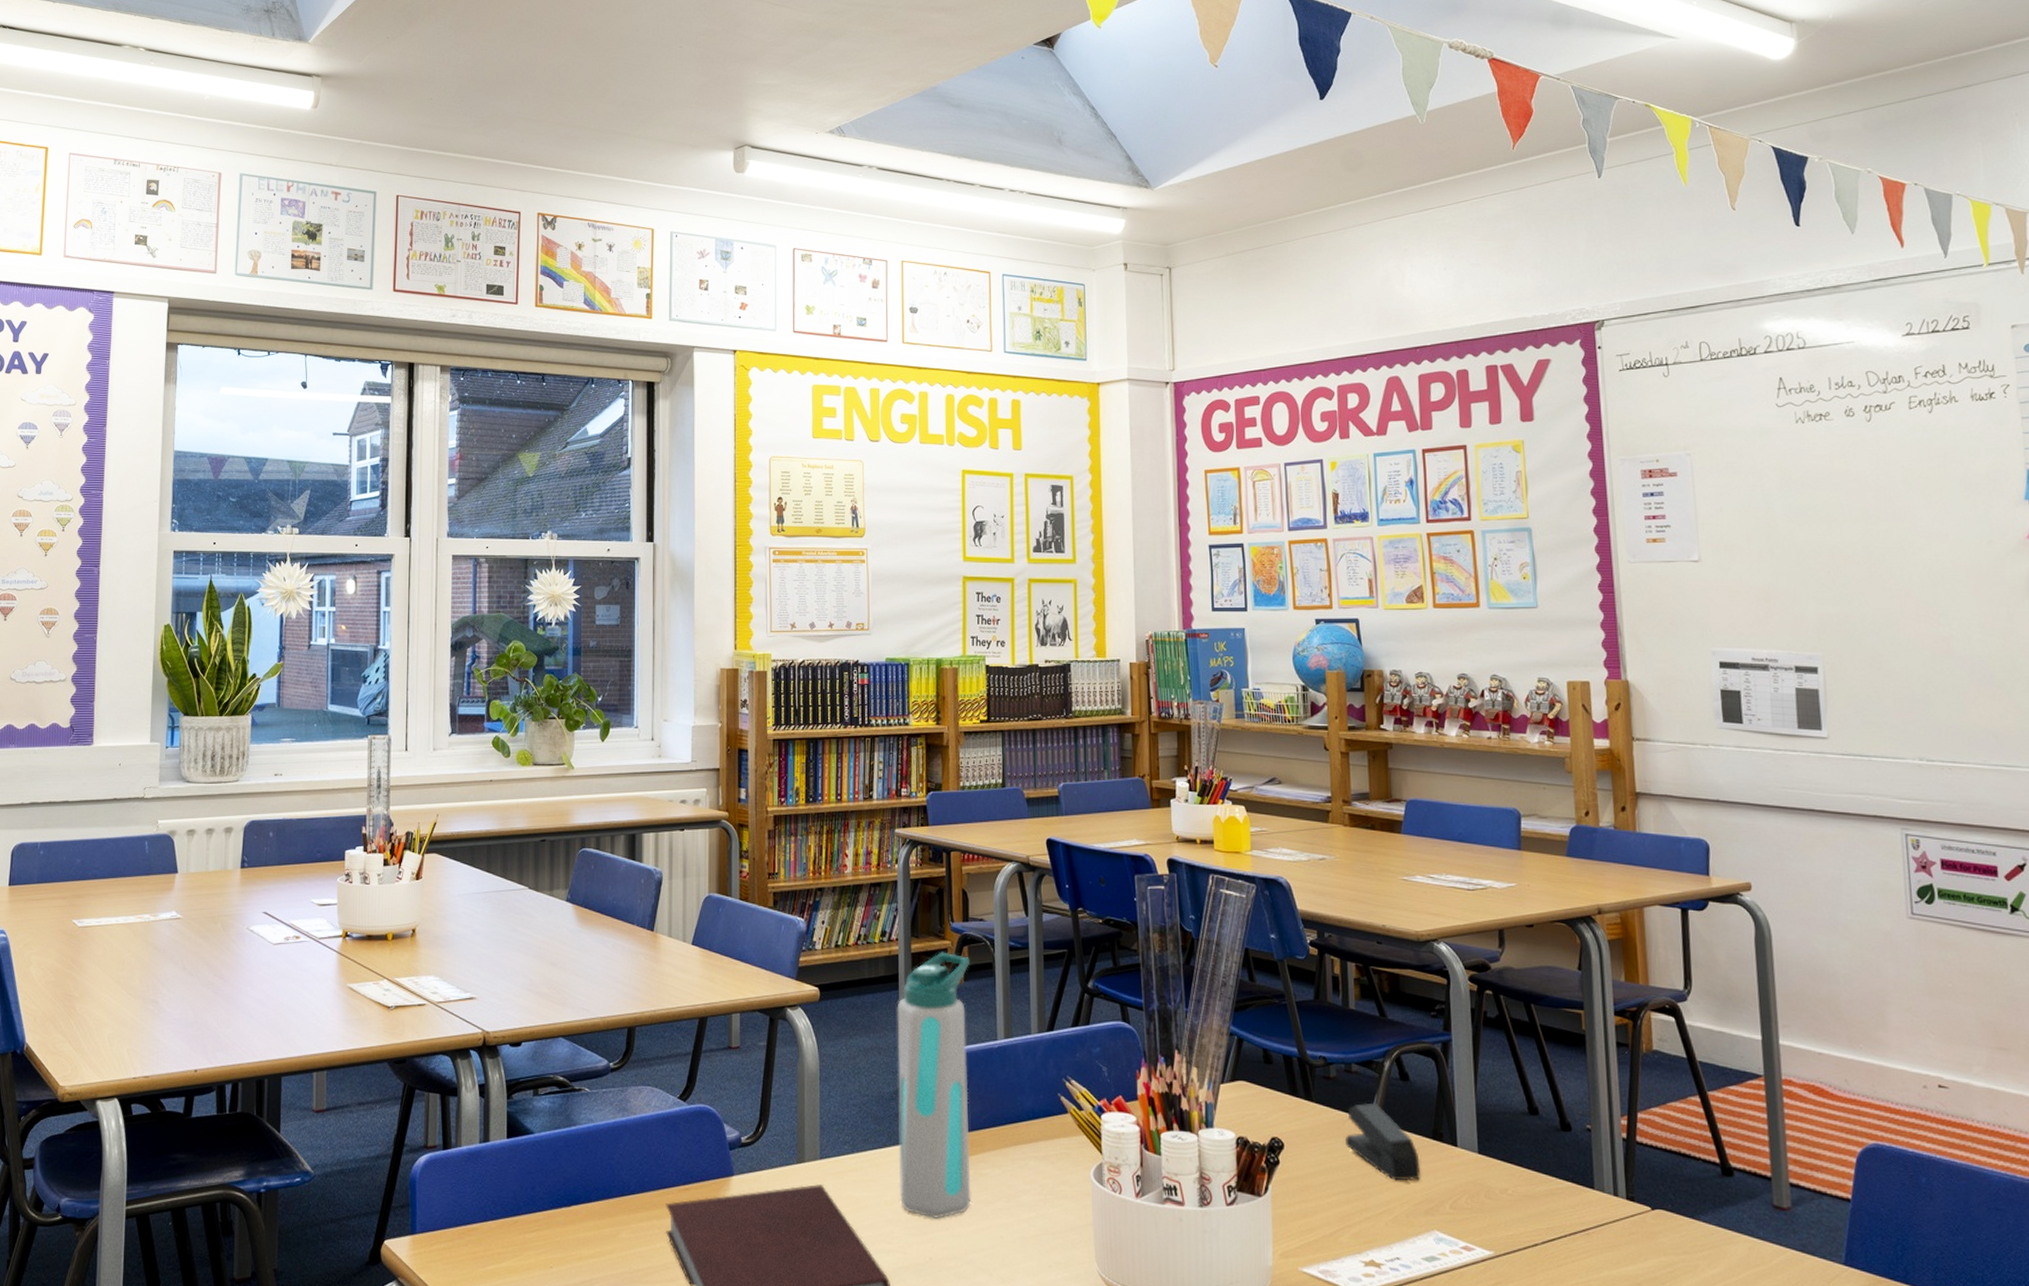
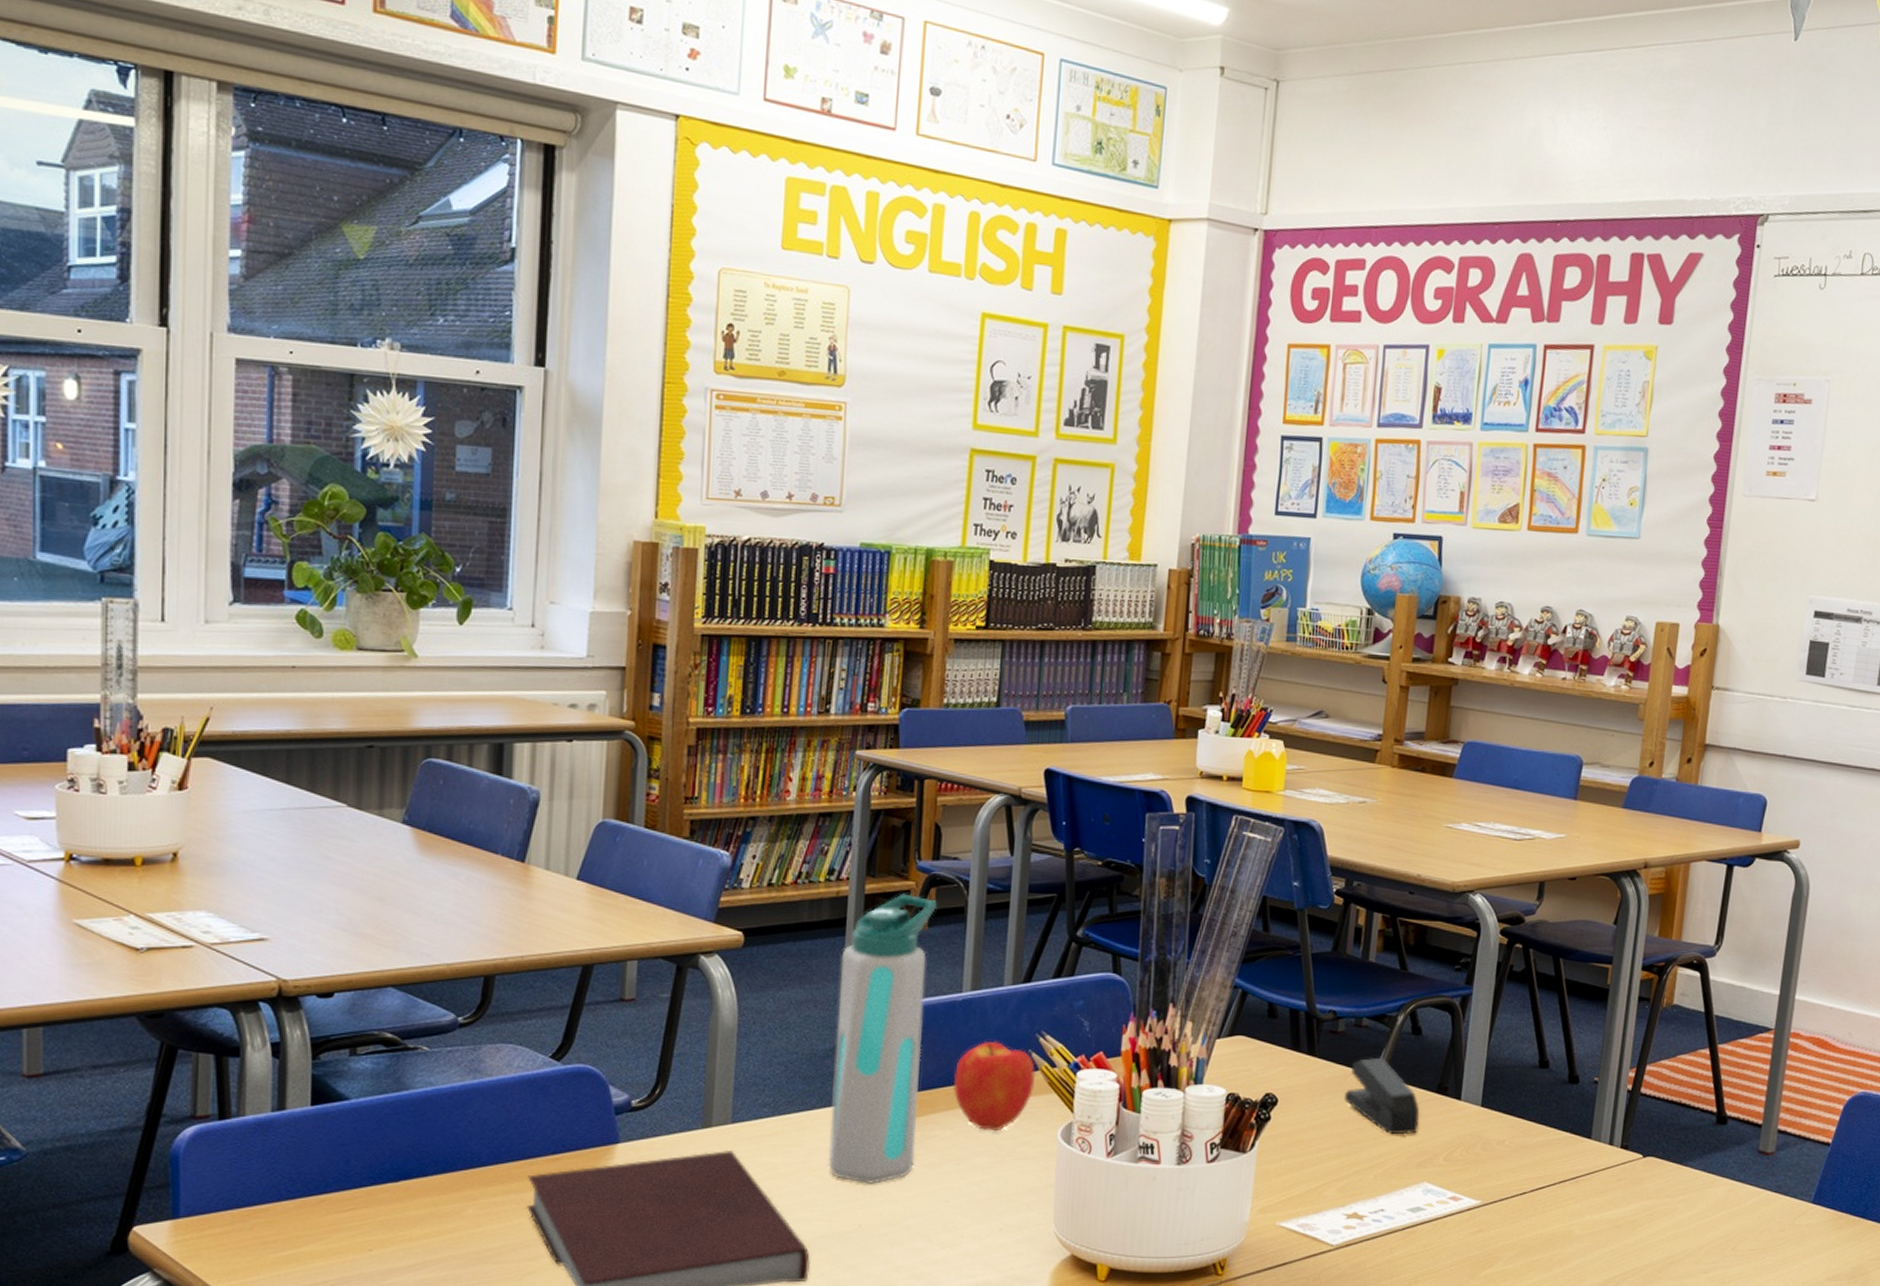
apple: none [997,1085,1066,1171] -> present [952,1041,1036,1132]

